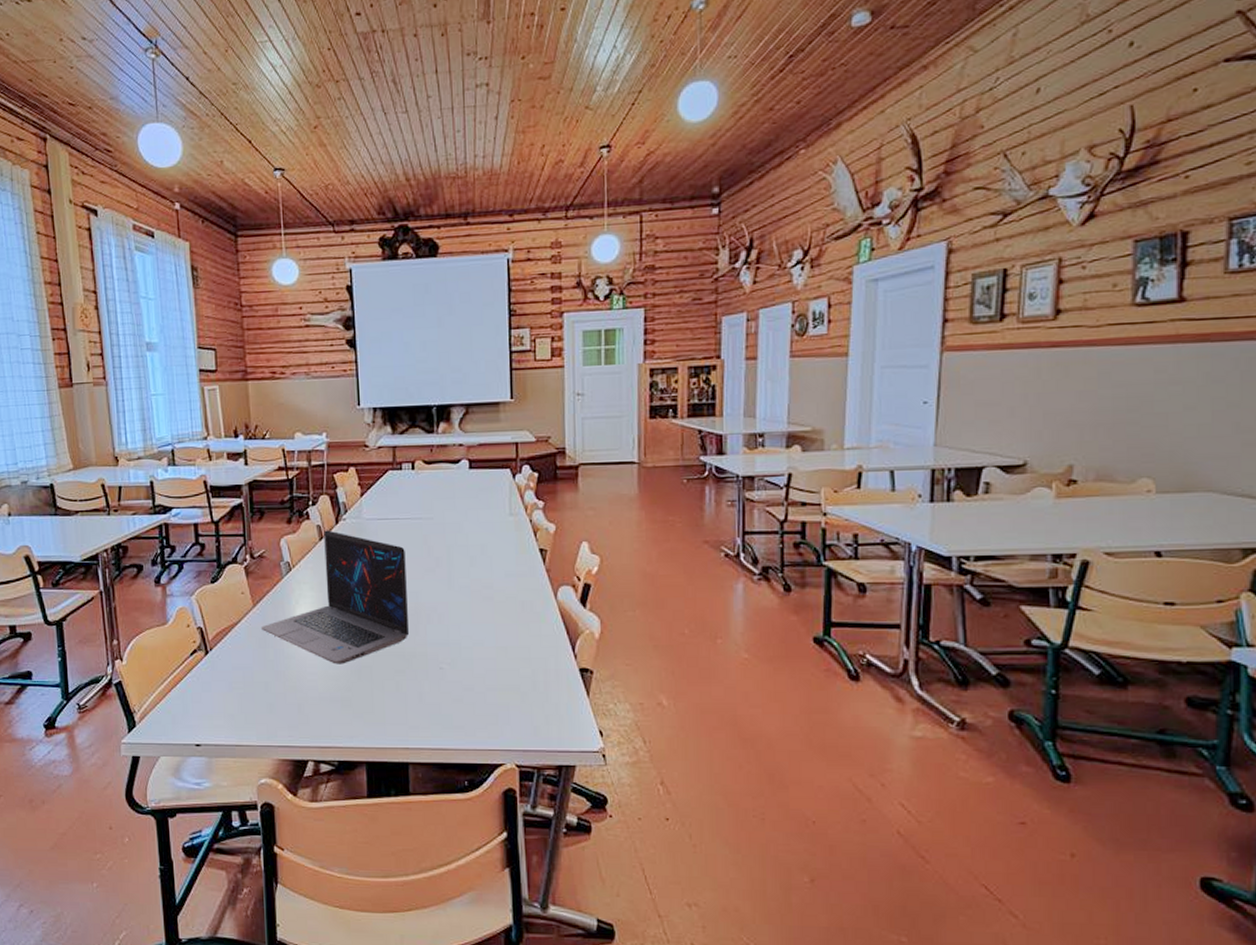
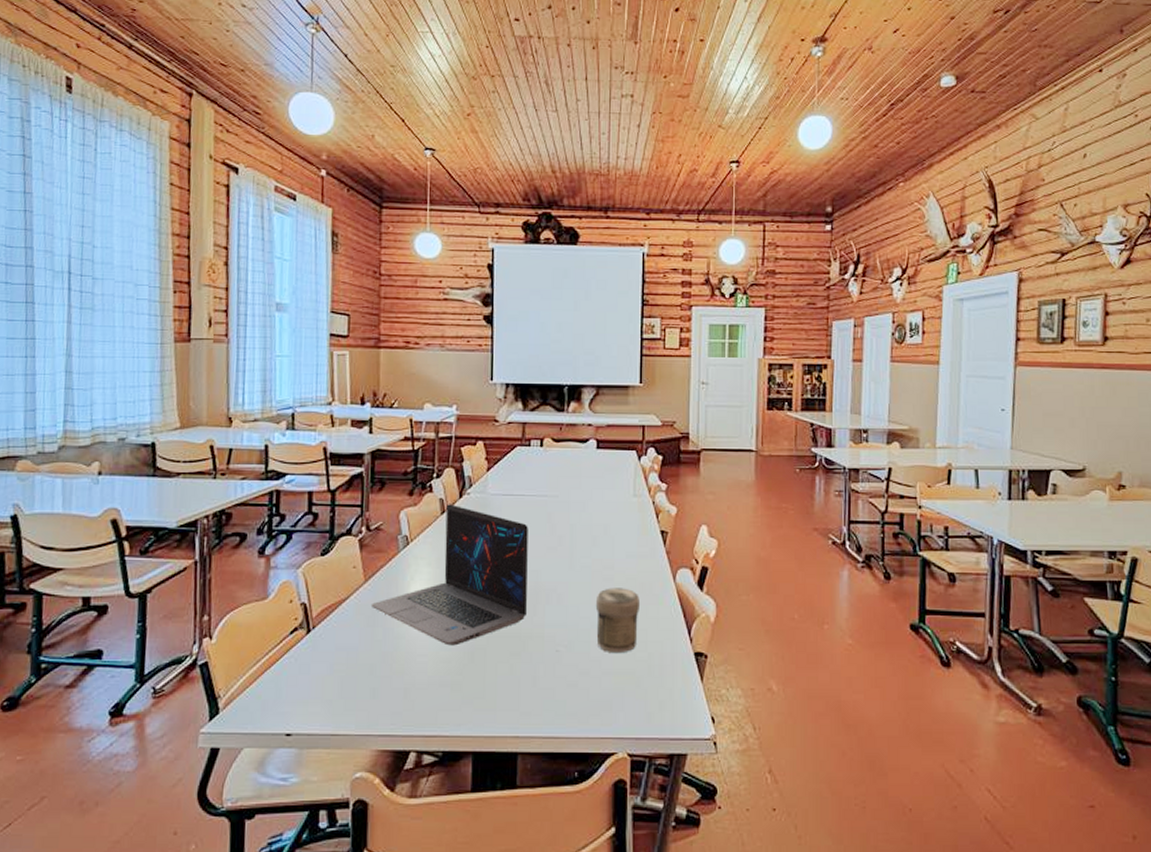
jar: none [476,606,521,670] -> present [595,588,639,654]

